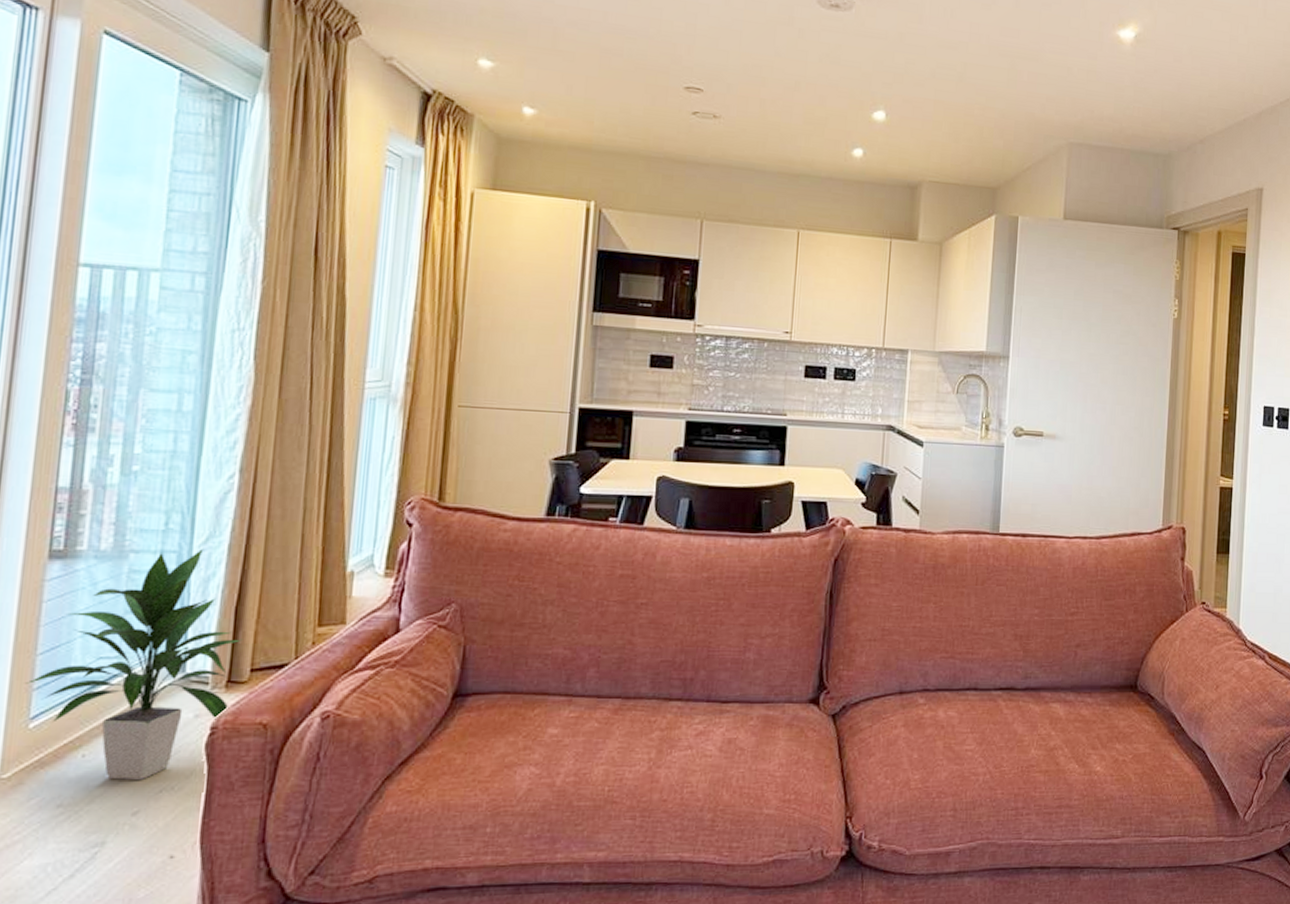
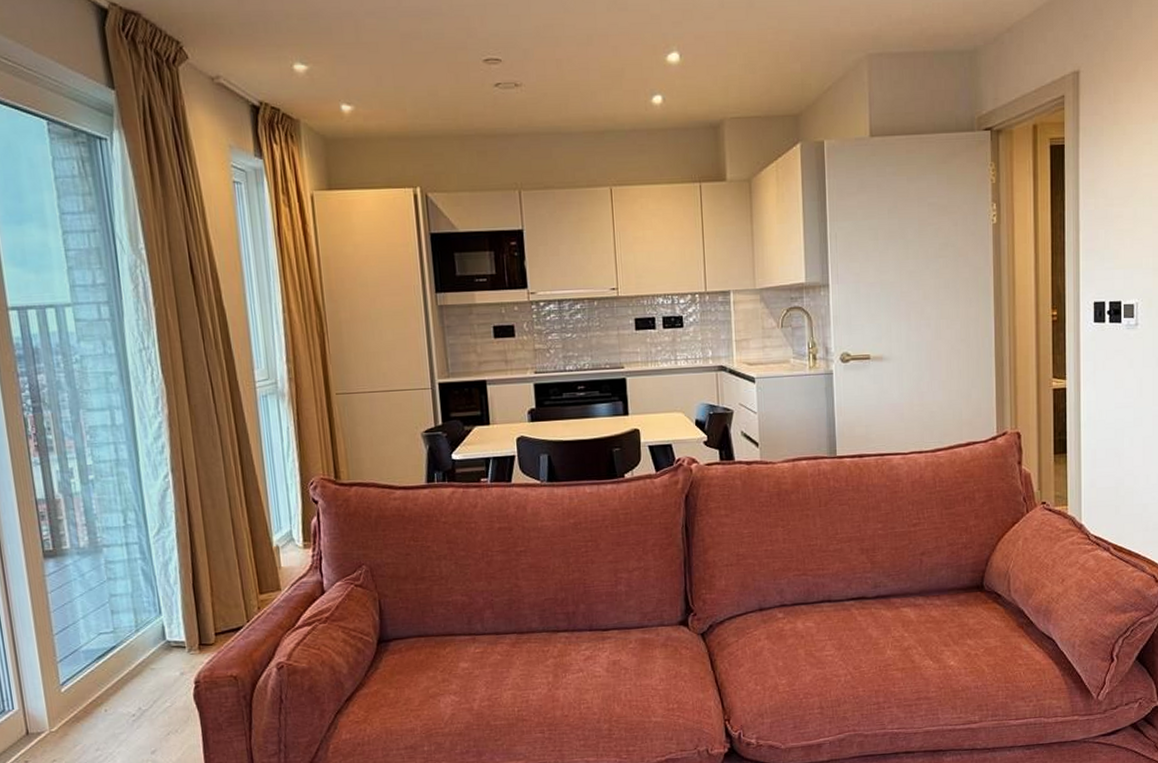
indoor plant: present [26,548,243,780] -> none [51,538,206,727]

